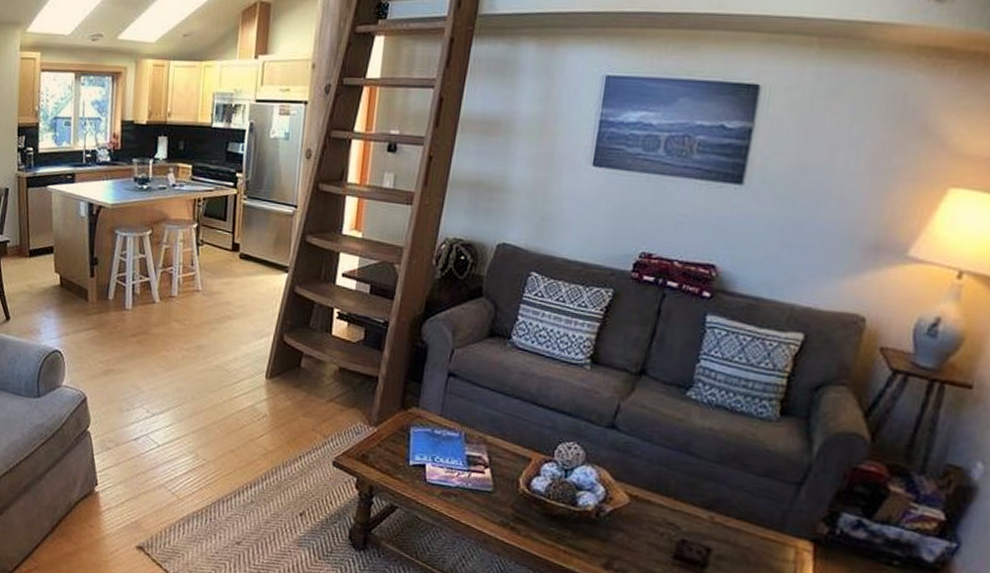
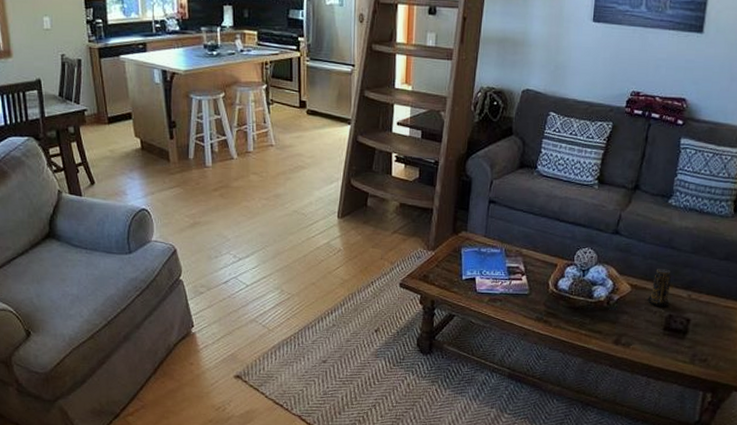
candle: none [652,478,687,529] -> present [647,269,671,307]

